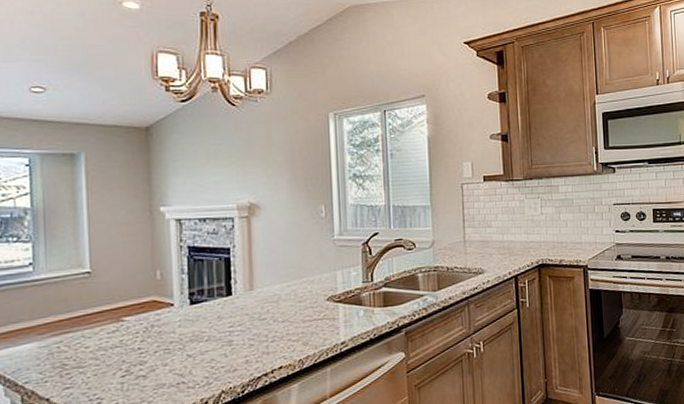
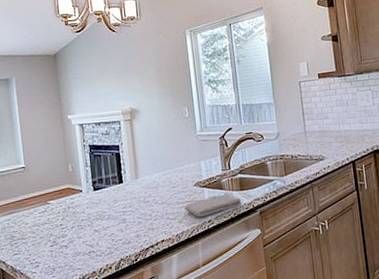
washcloth: none [312,310,385,339] -> present [184,193,242,218]

